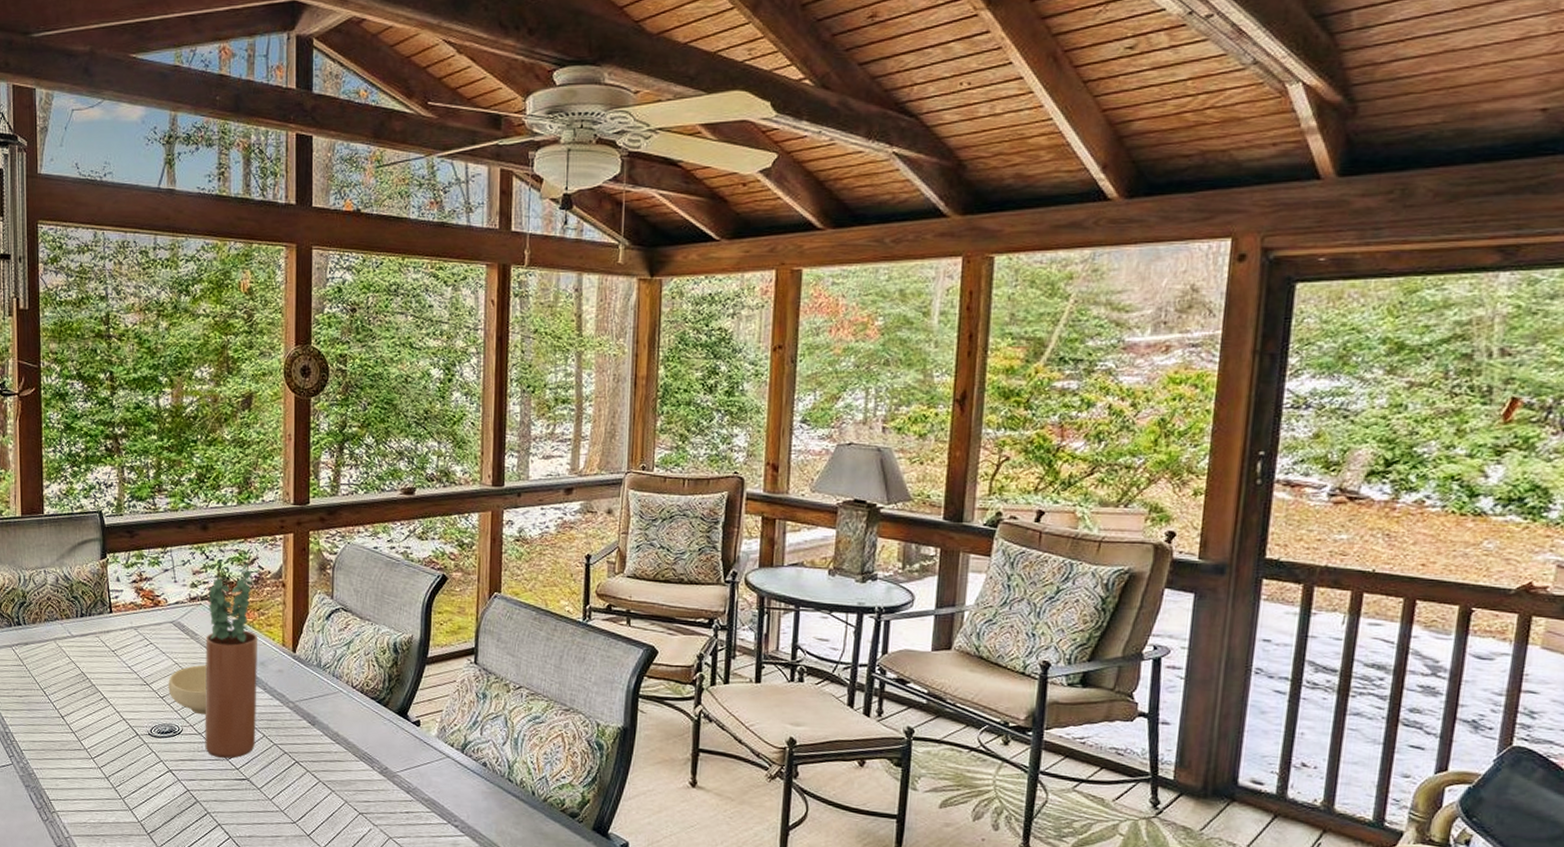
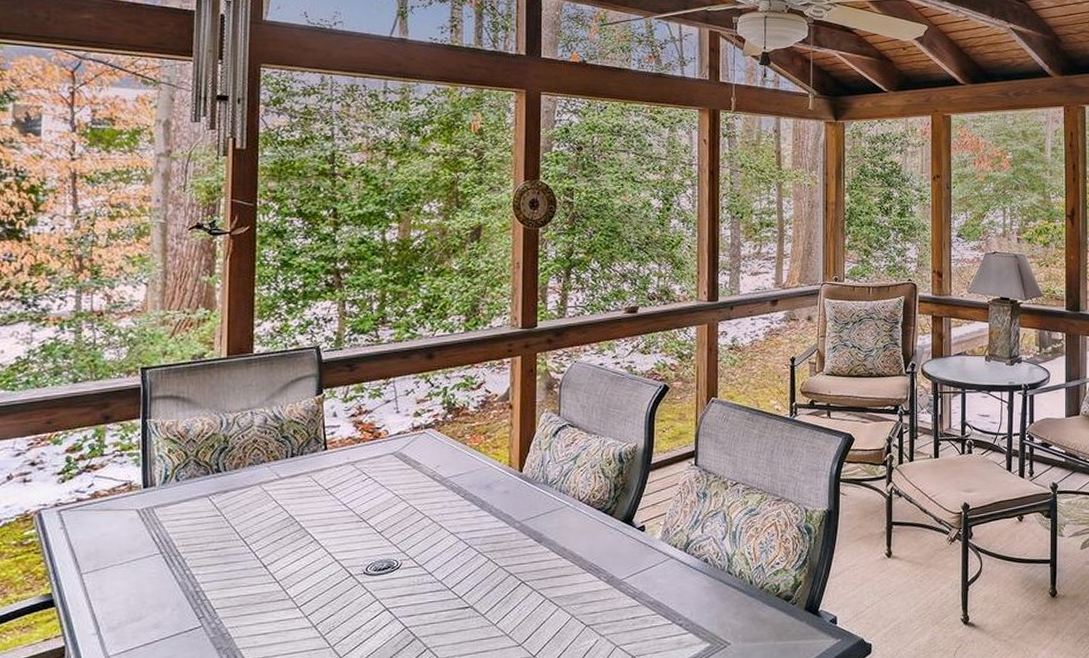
bowl: present [168,665,207,715] -> none [387,494,429,546]
vase: present [205,553,257,759] -> none [426,378,483,588]

